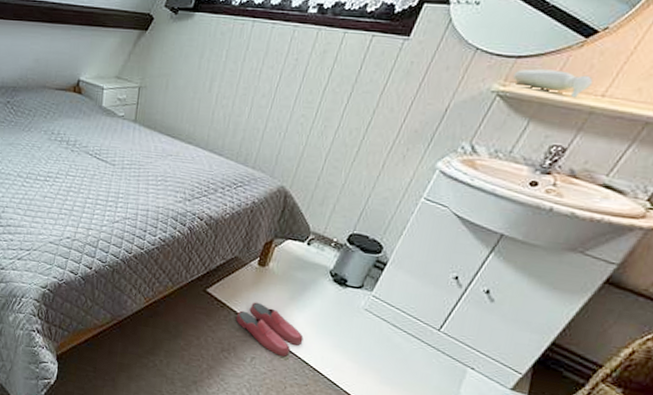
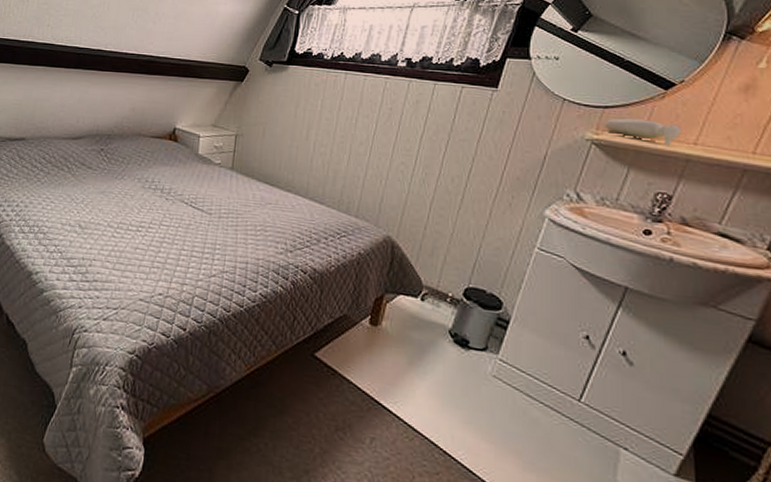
slippers: present [235,302,304,357] -> none [349,368,428,436]

